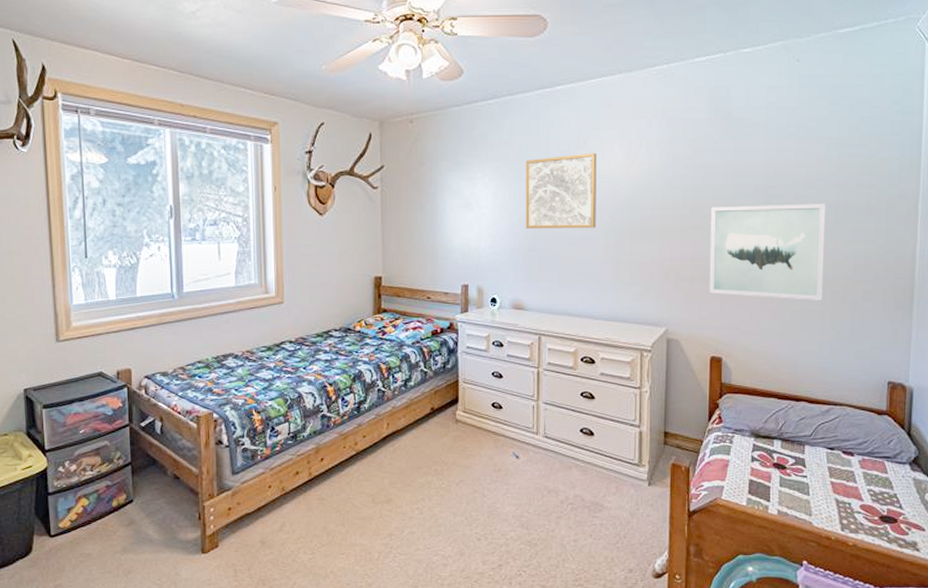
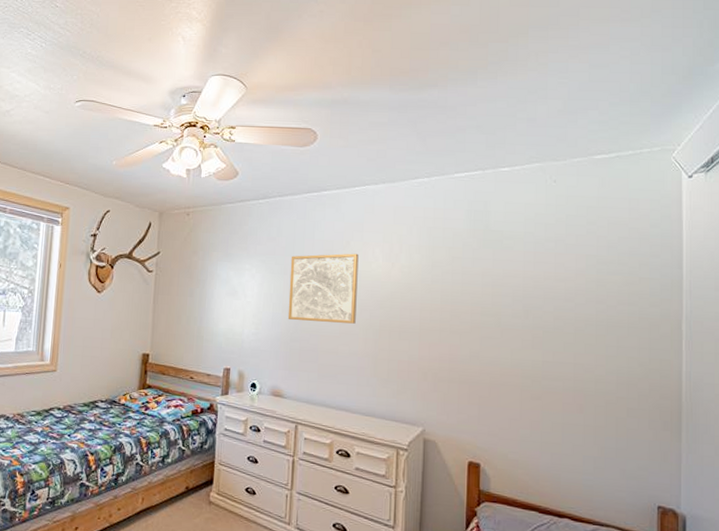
wall art: present [709,203,826,301] -> none [467,312,586,414]

